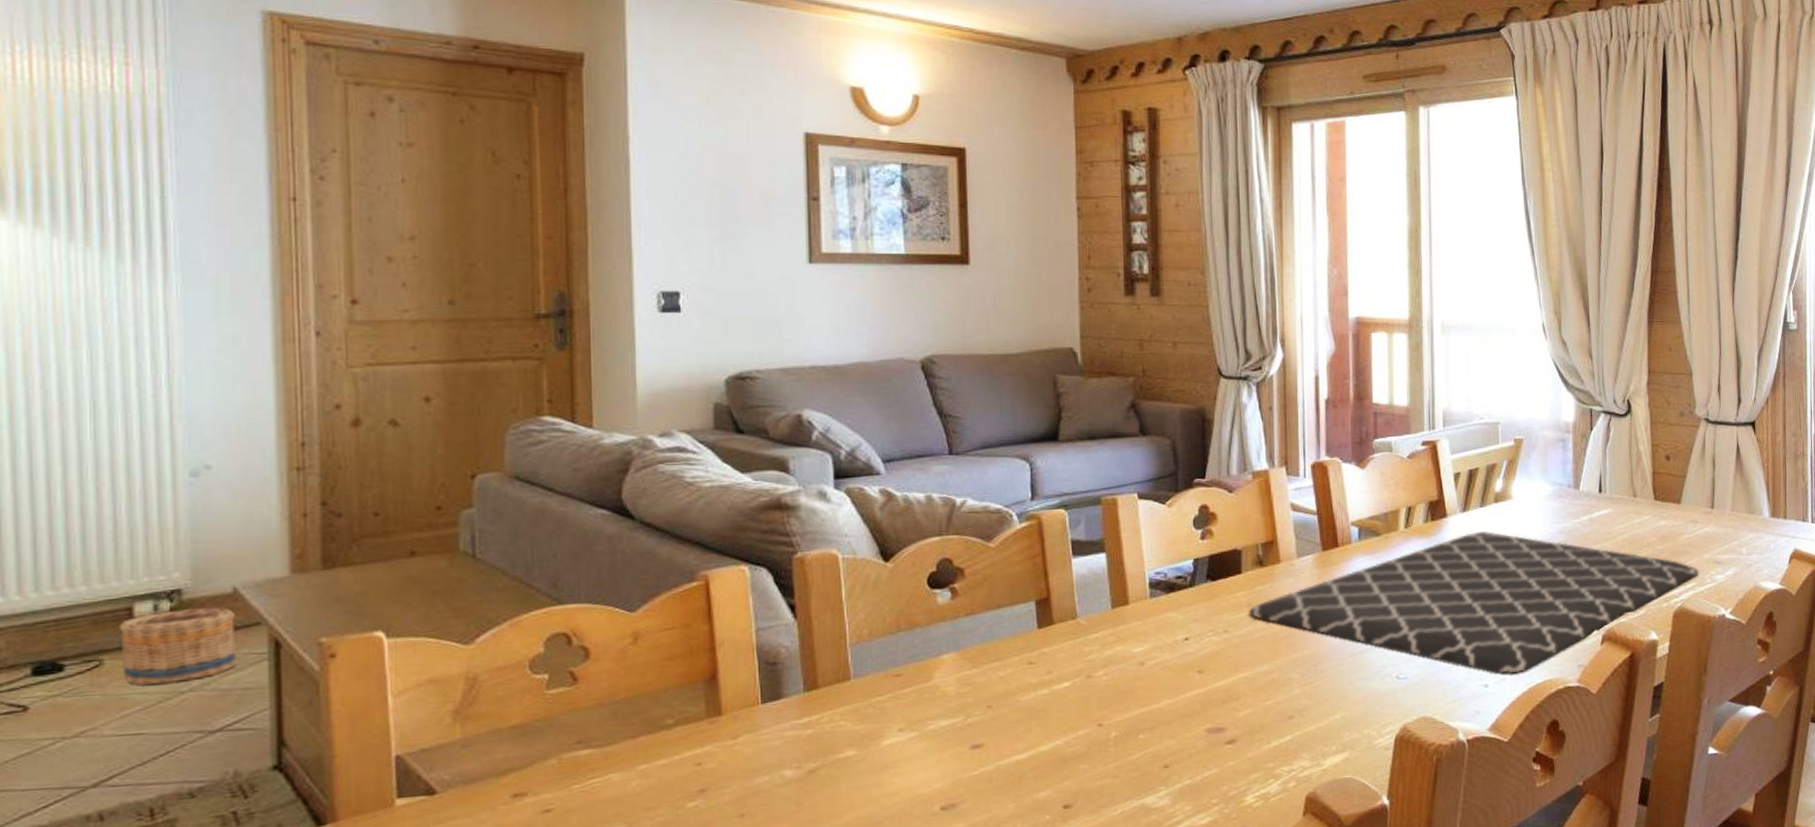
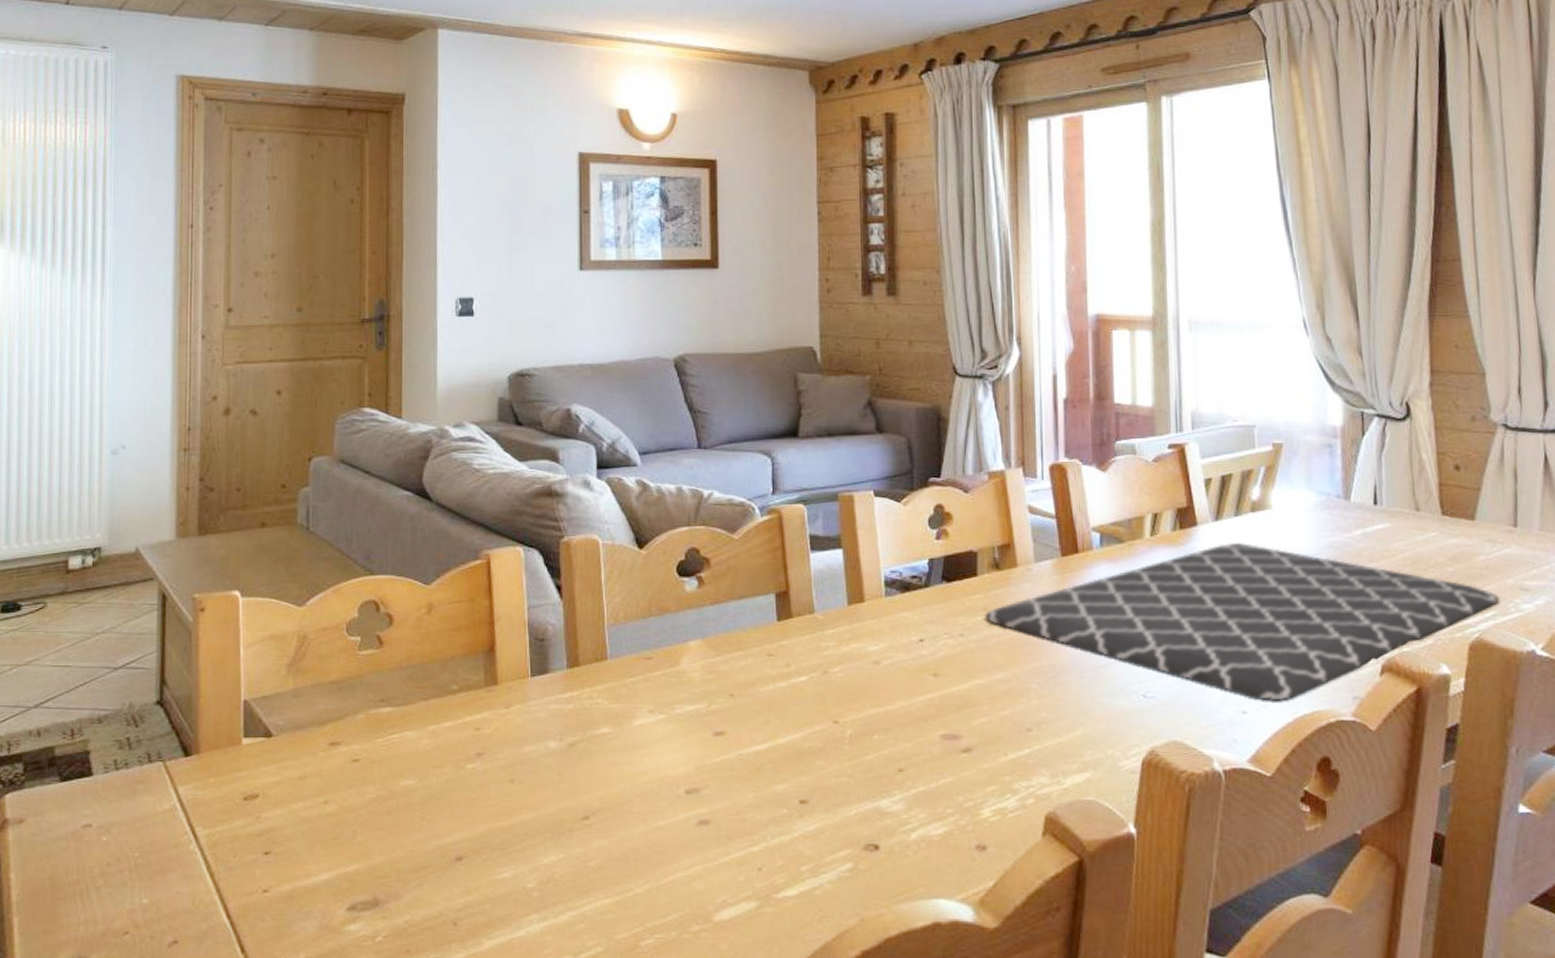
basket: present [118,607,237,685] -> none [58,564,136,625]

